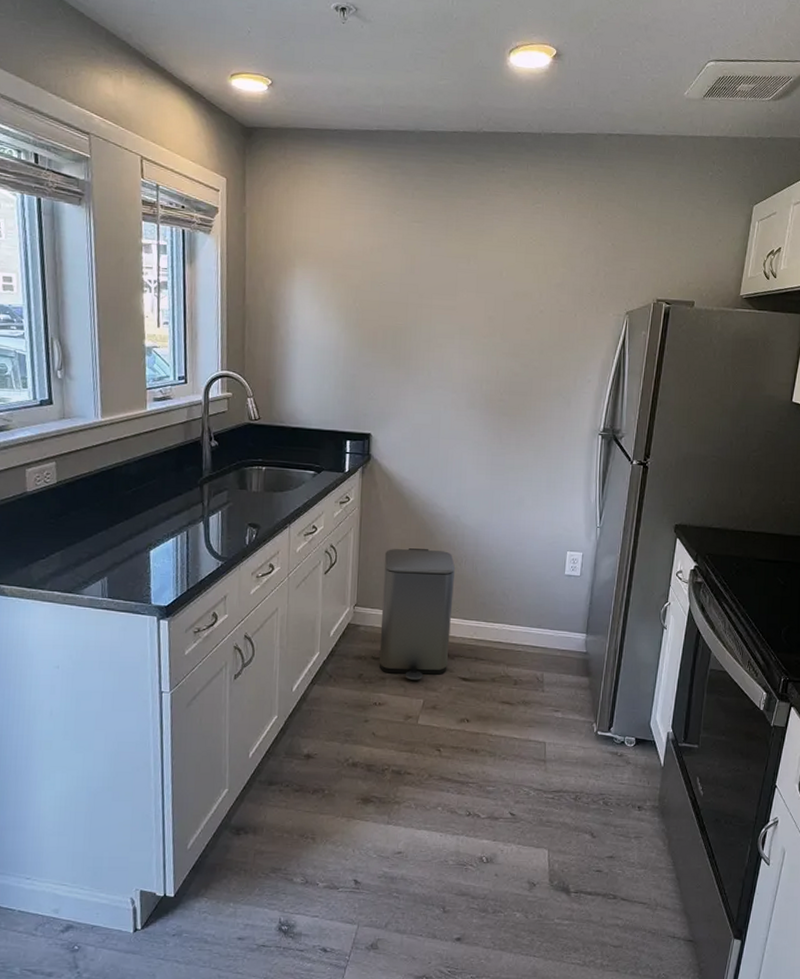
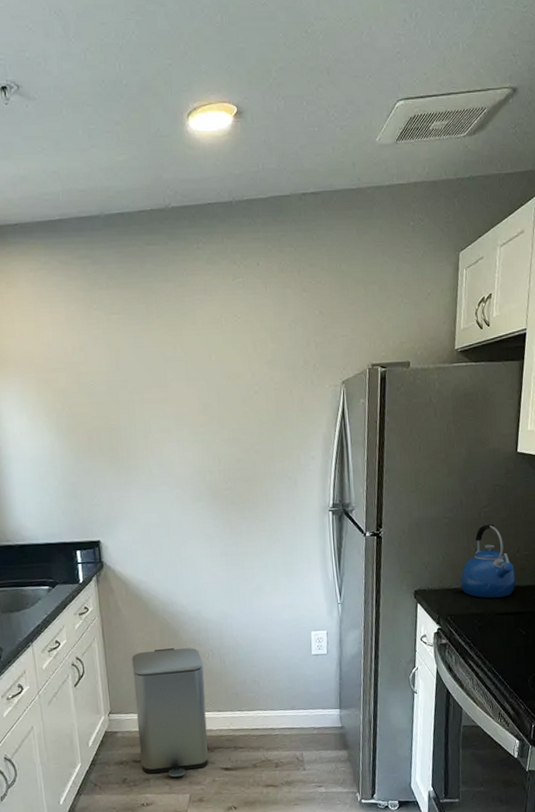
kettle: none [722,469,779,544] -> present [460,524,516,599]

